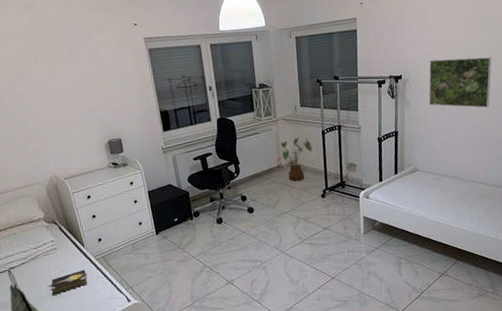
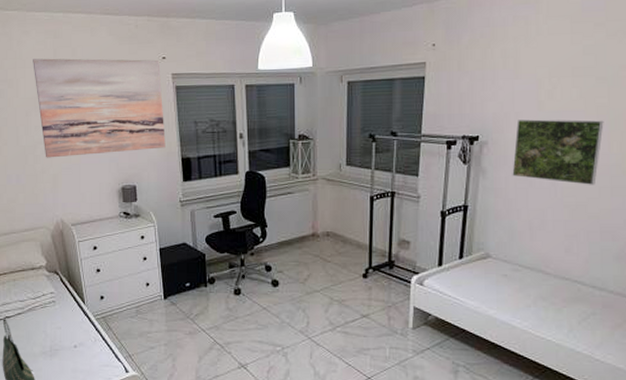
wall art: none [11,26,145,121] -> present [33,58,166,158]
hardback book: present [48,269,87,296] -> none [42,329,85,354]
house plant: present [278,137,312,182] -> none [313,201,357,255]

